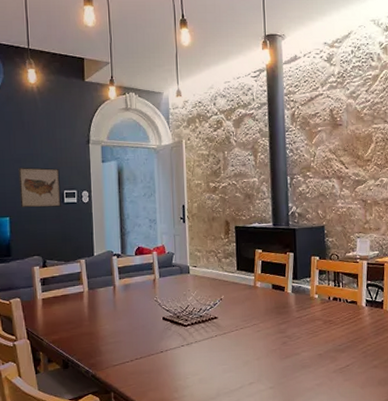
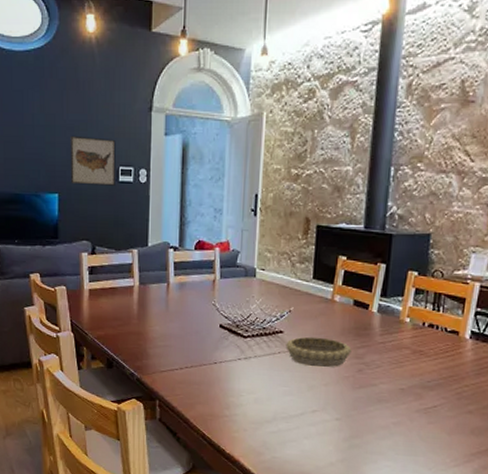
decorative bowl: none [221,318,276,345] -> present [286,336,352,368]

